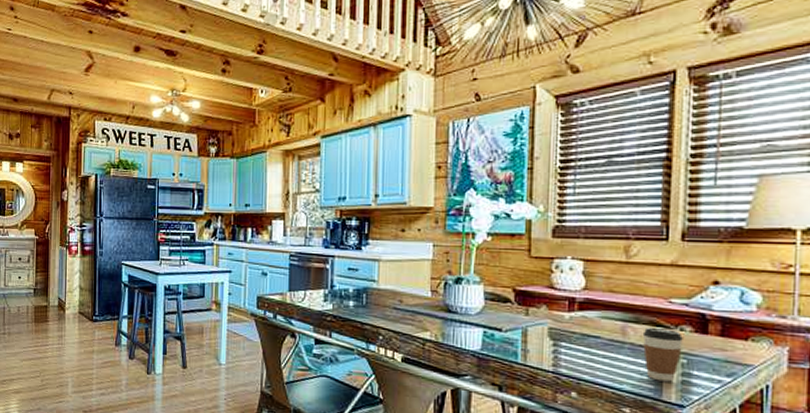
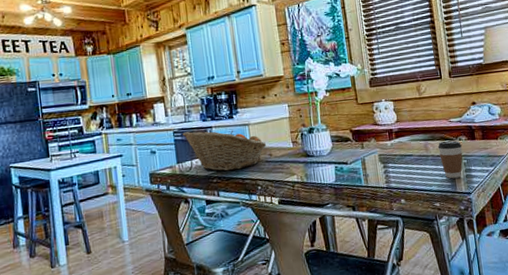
fruit basket: none [300,257,398,312] -> present [182,130,267,171]

